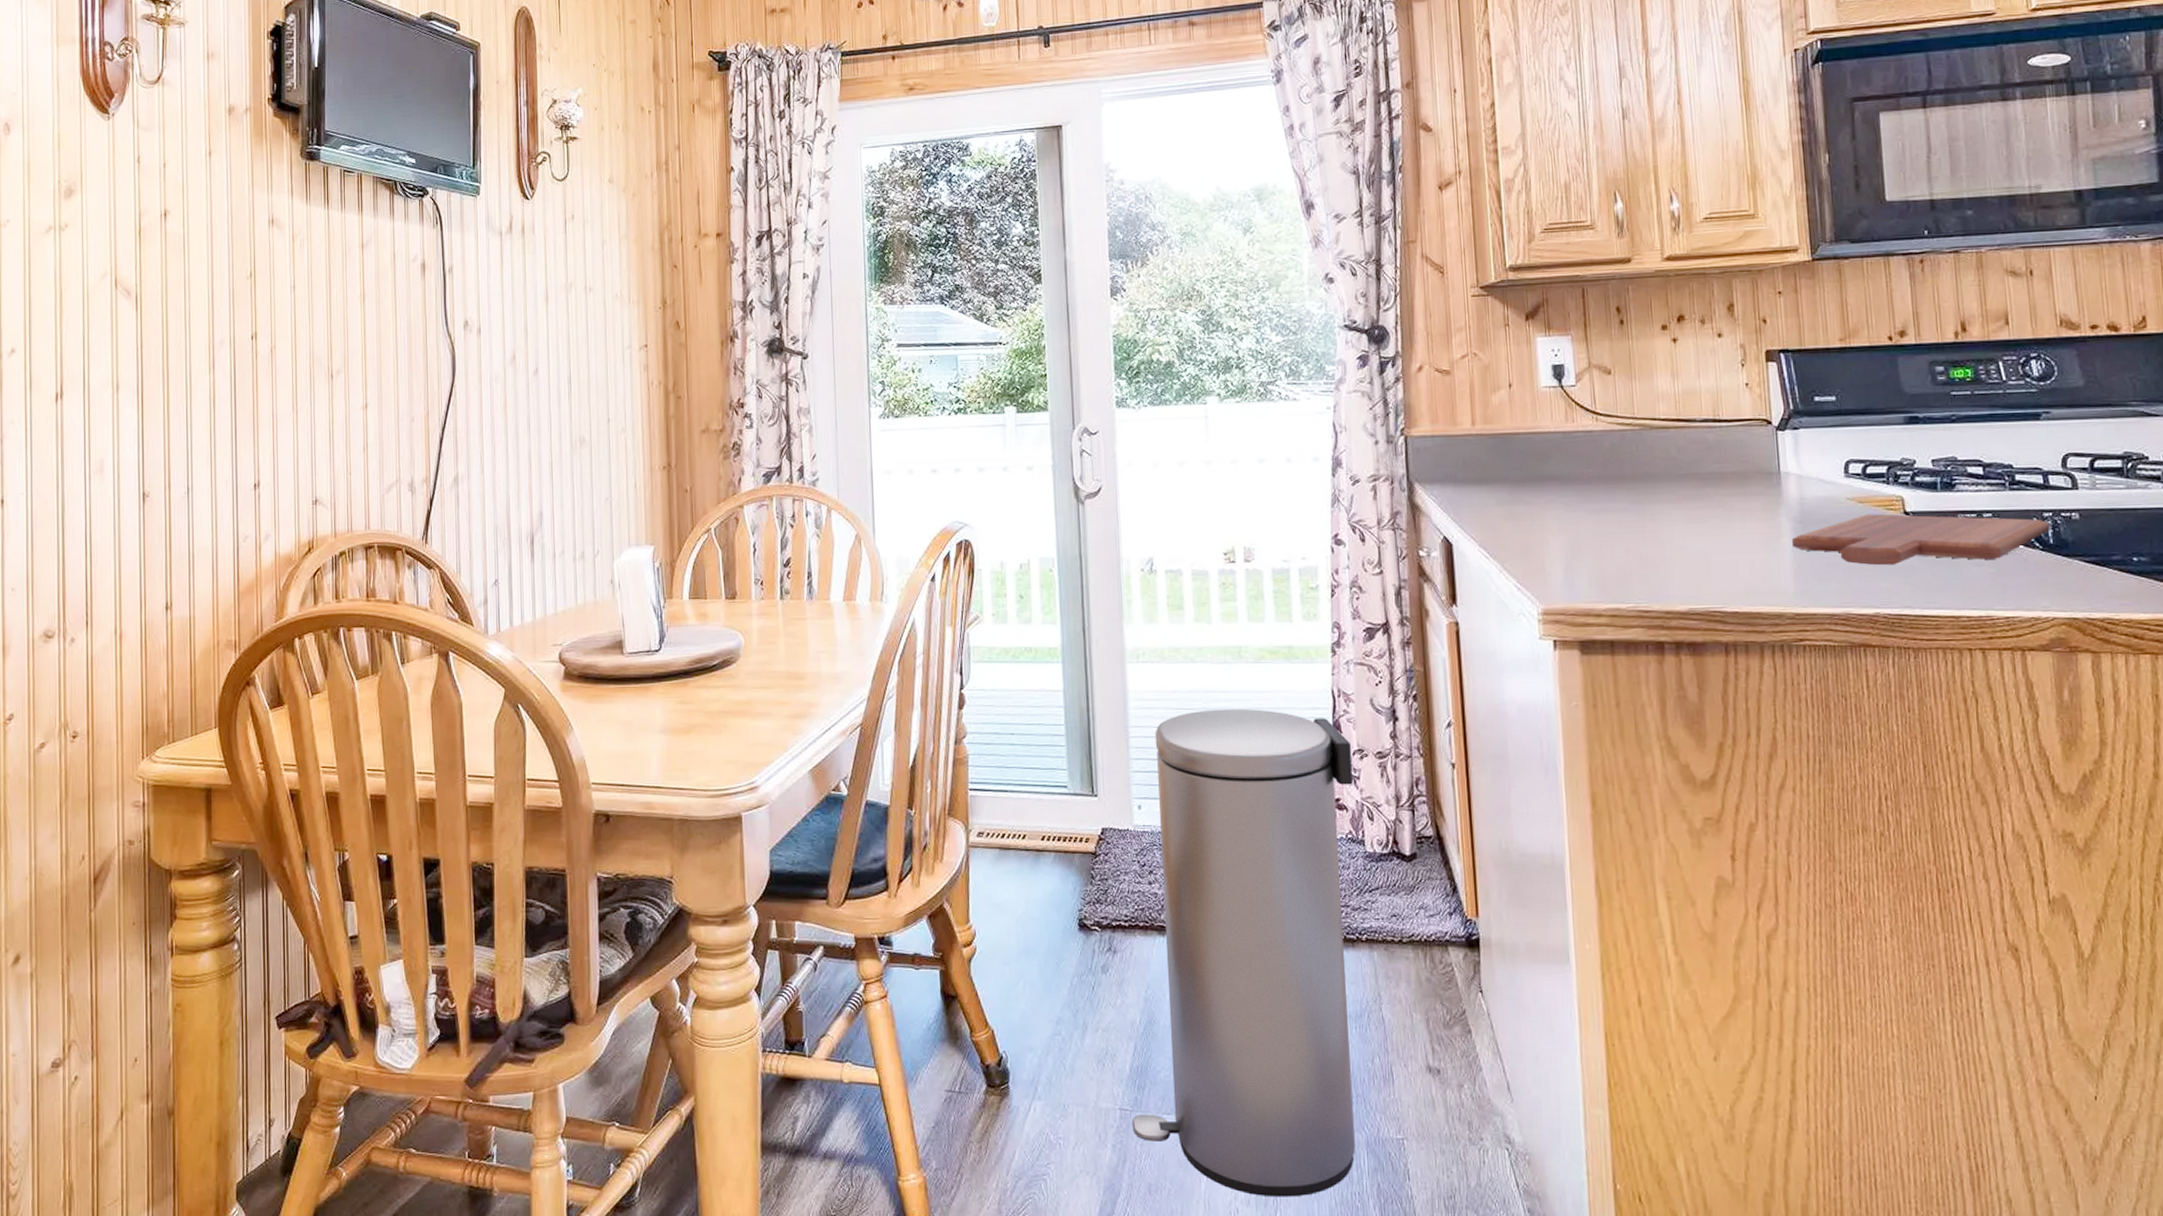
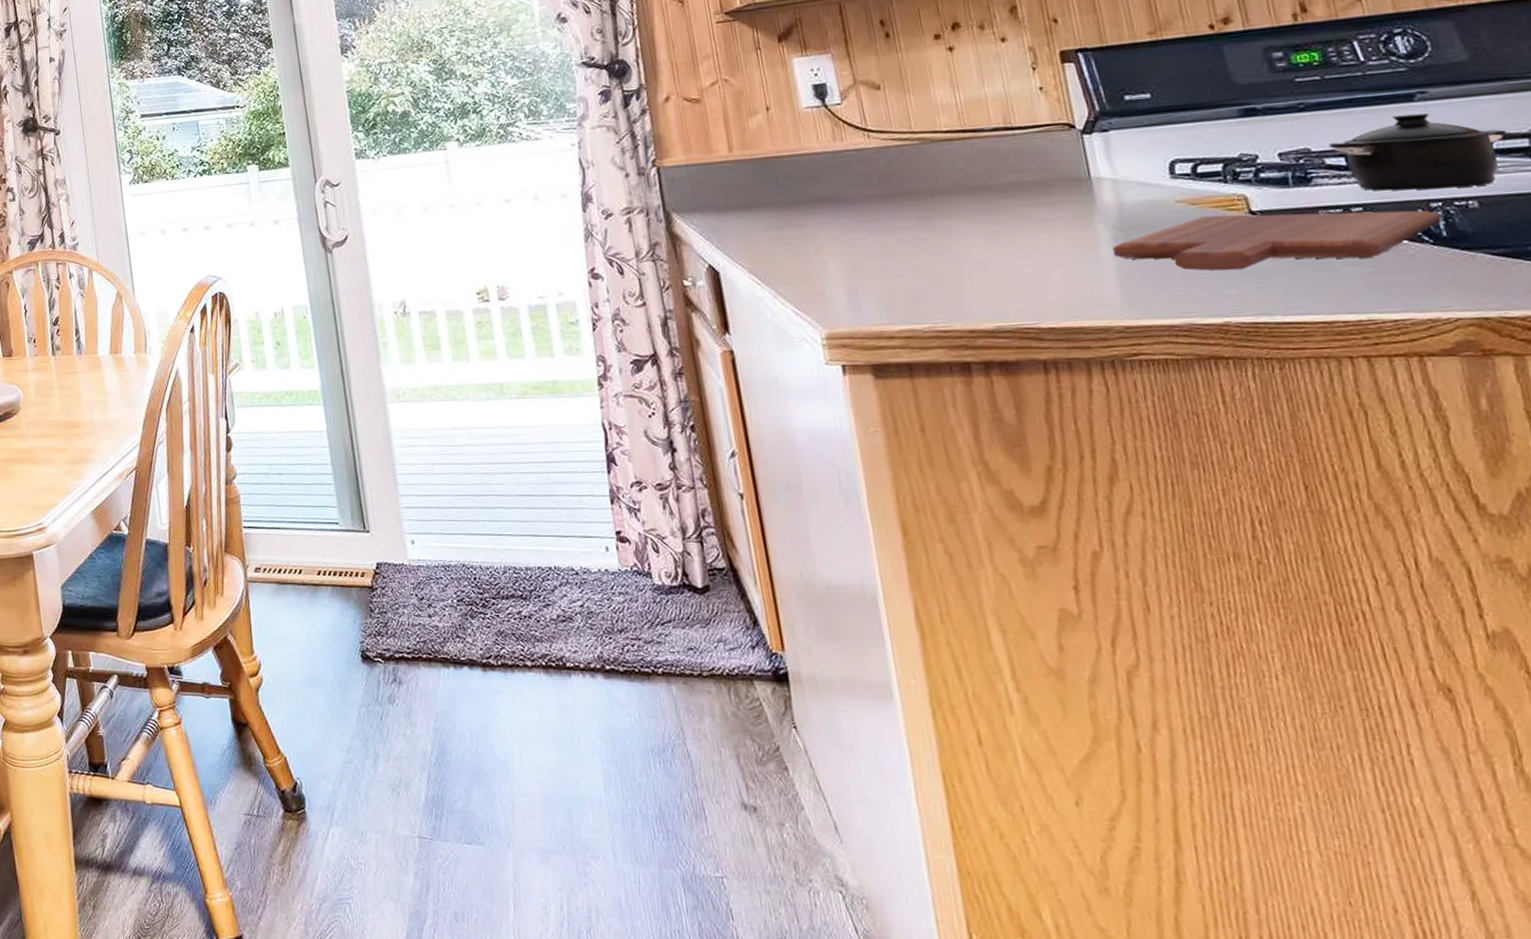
pedal bin: present [1132,708,1355,1197] -> none [421,444,671,932]
saucepan: none [1972,431,2106,501] -> present [1329,113,1507,191]

